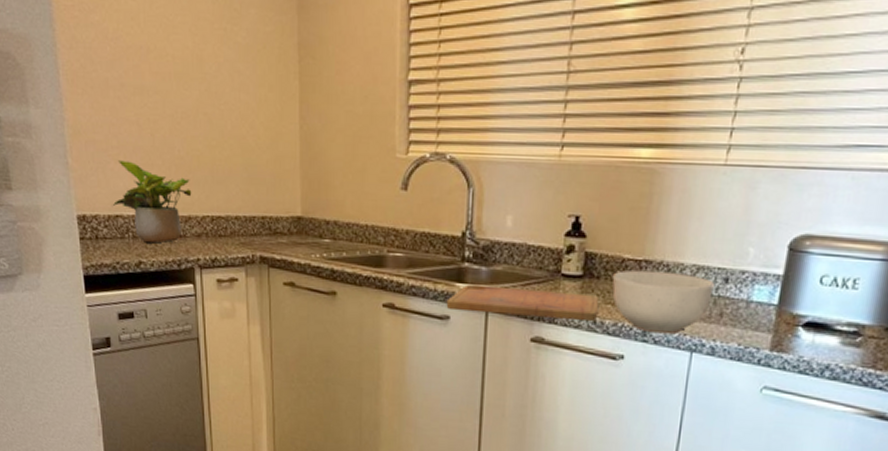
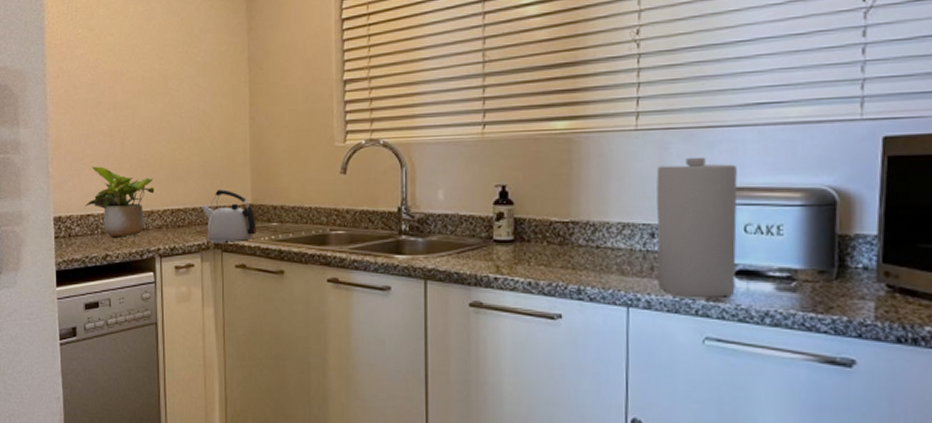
kettle: none [244,197,306,259] -> present [201,189,256,244]
cutting board: present [446,284,598,322] -> none [387,255,531,284]
bowl: present [612,269,716,335] -> none [542,231,643,291]
paper towel holder: none [725,201,824,349] -> present [656,158,738,299]

